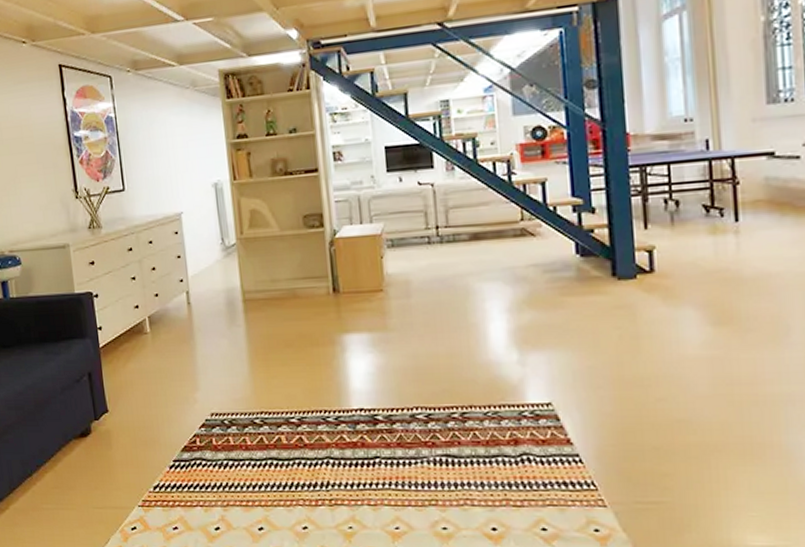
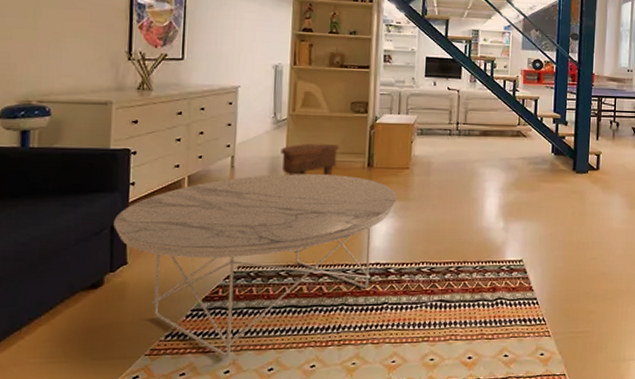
coffee table: none [90,304,373,513] -> present [114,174,397,358]
side table: none [235,268,298,309] -> present [281,143,339,176]

